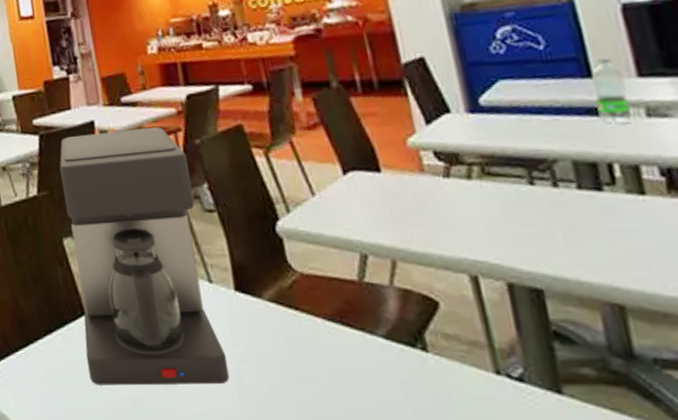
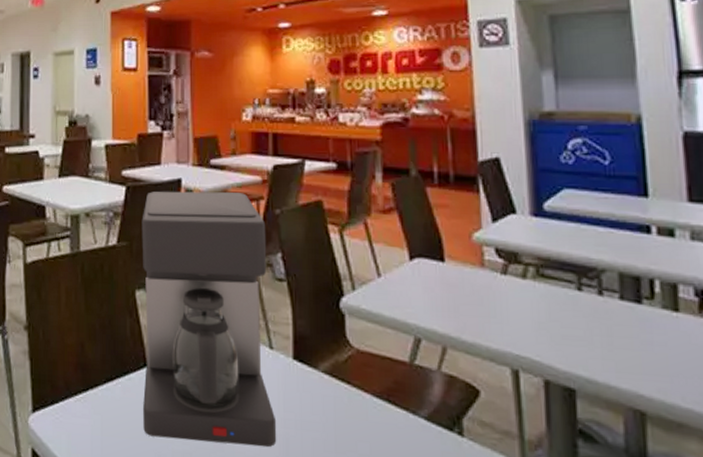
bottle: present [591,58,631,124] -> none [647,180,677,243]

